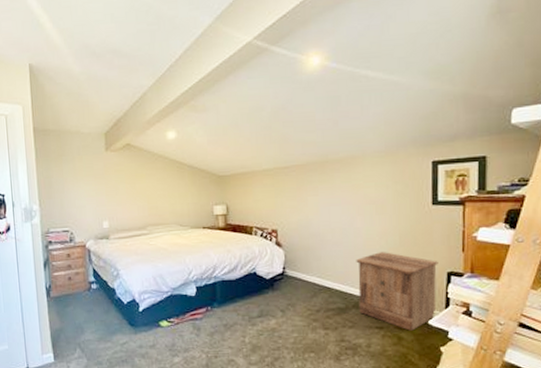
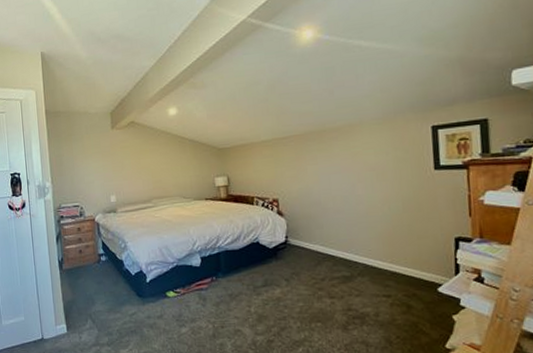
nightstand: present [356,252,438,331] -> none [359,218,446,299]

